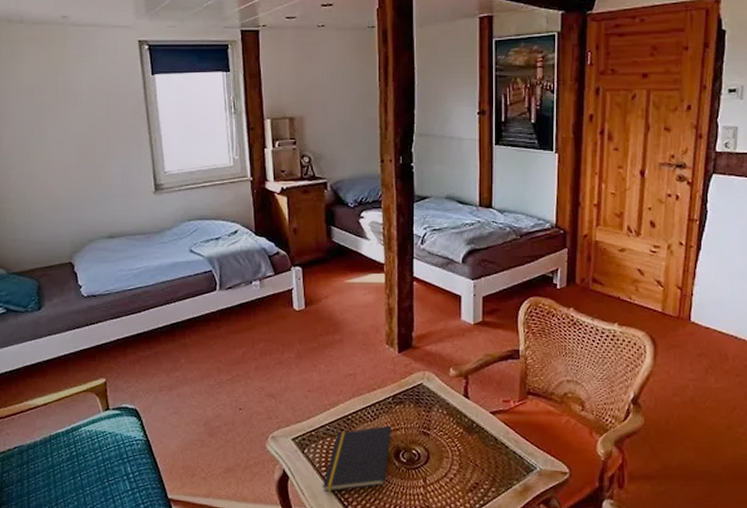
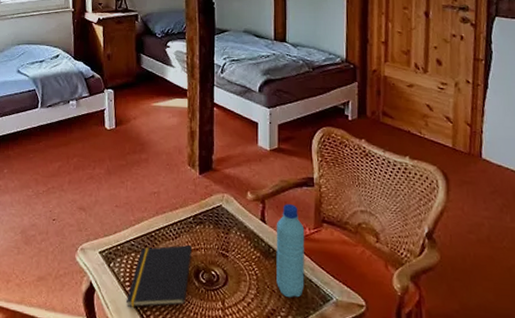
water bottle: none [479,378,510,470] -> present [276,204,305,298]

